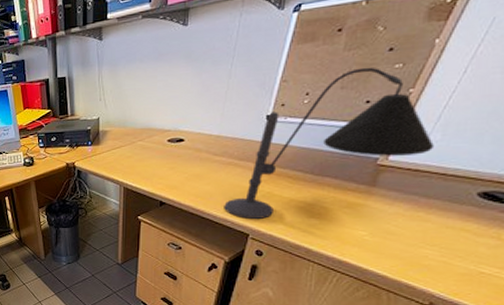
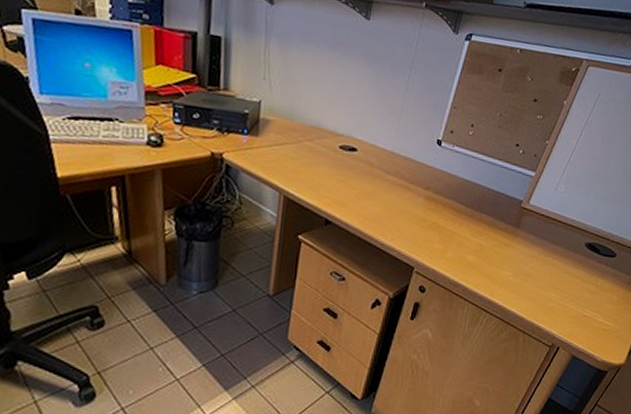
desk lamp: present [224,67,434,219] -> none [392,111,560,251]

